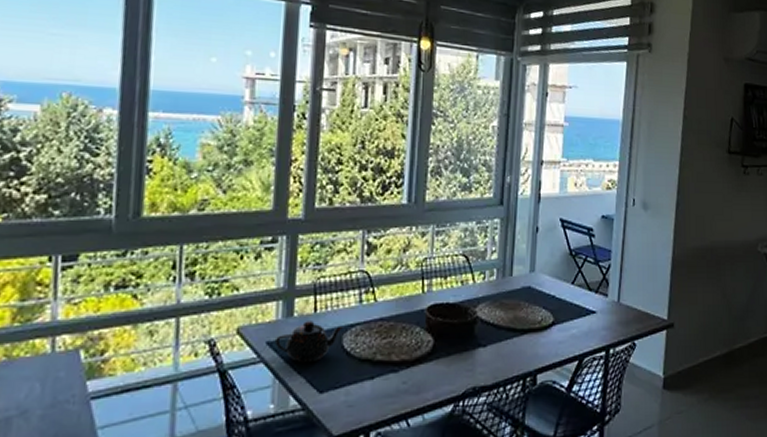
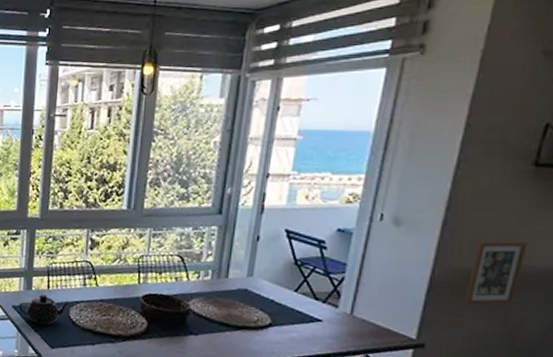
picture frame: none [697,219,731,281] -> present [465,241,528,306]

